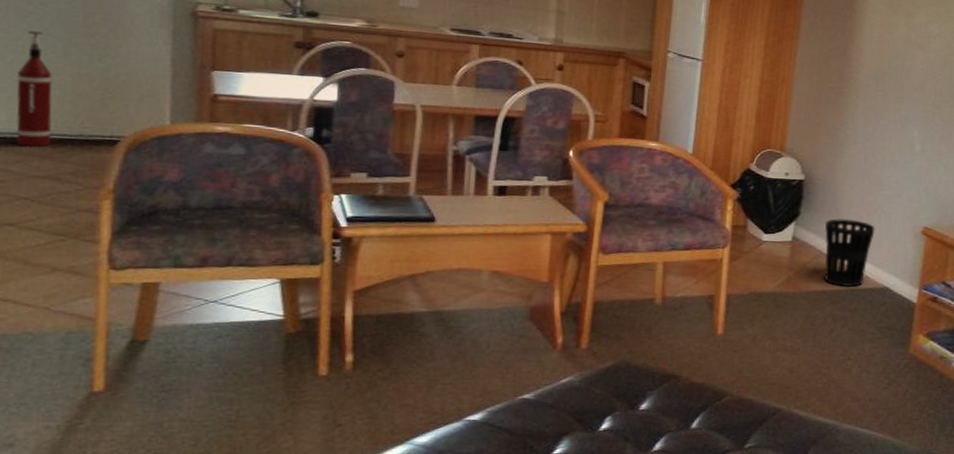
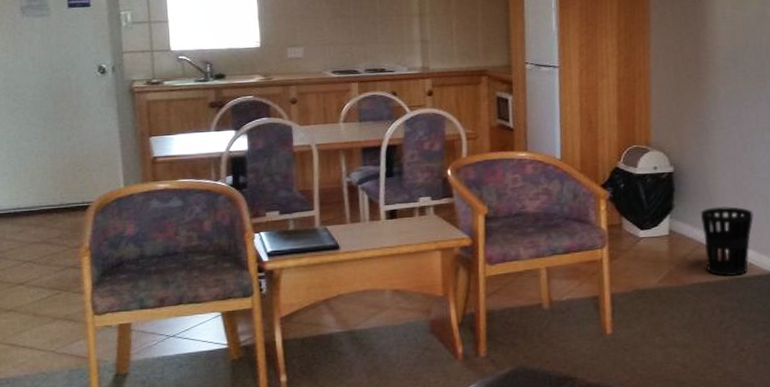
fire extinguisher: present [16,30,53,147] -> none [13,122,42,218]

